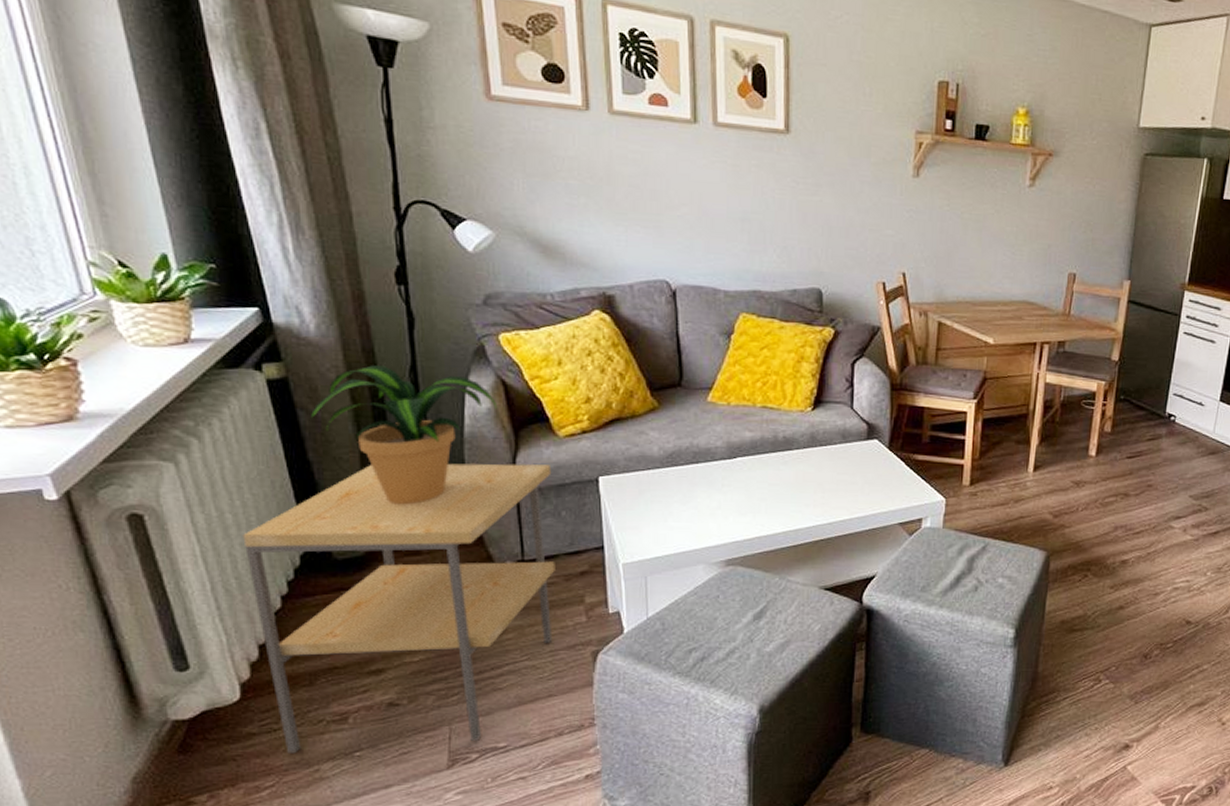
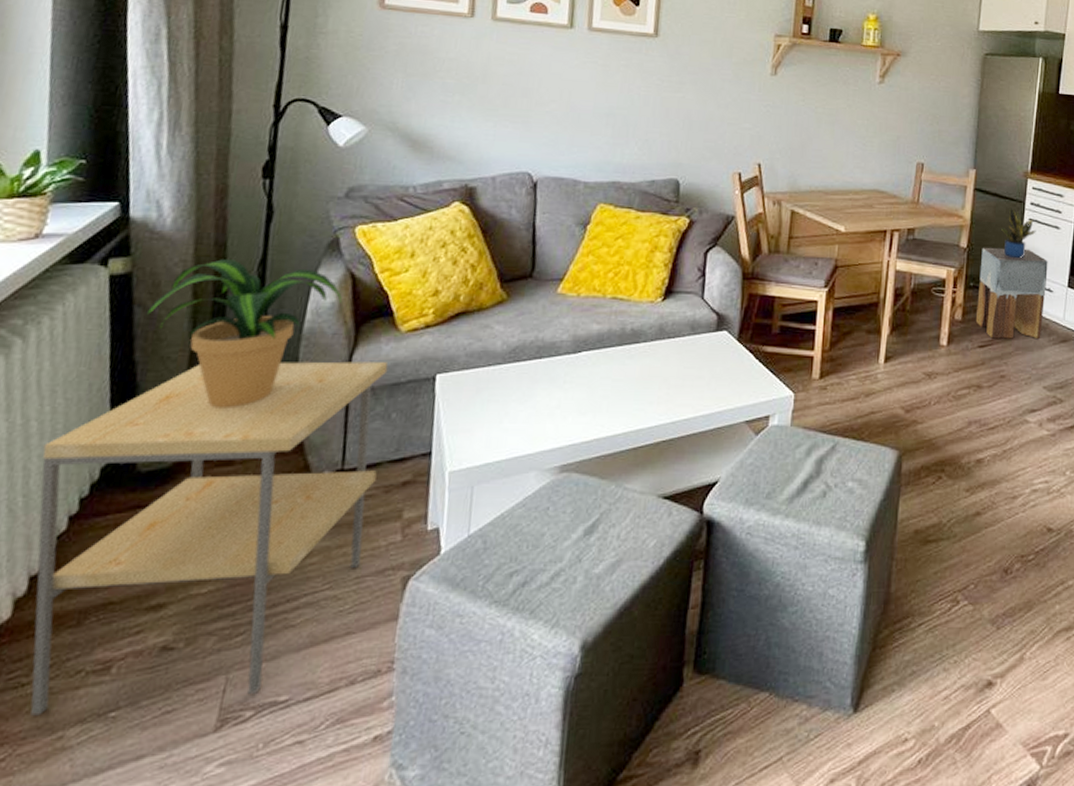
stool: none [1124,361,1201,451] -> present [975,247,1048,339]
potted plant: none [1153,319,1191,372] -> present [1000,206,1036,258]

